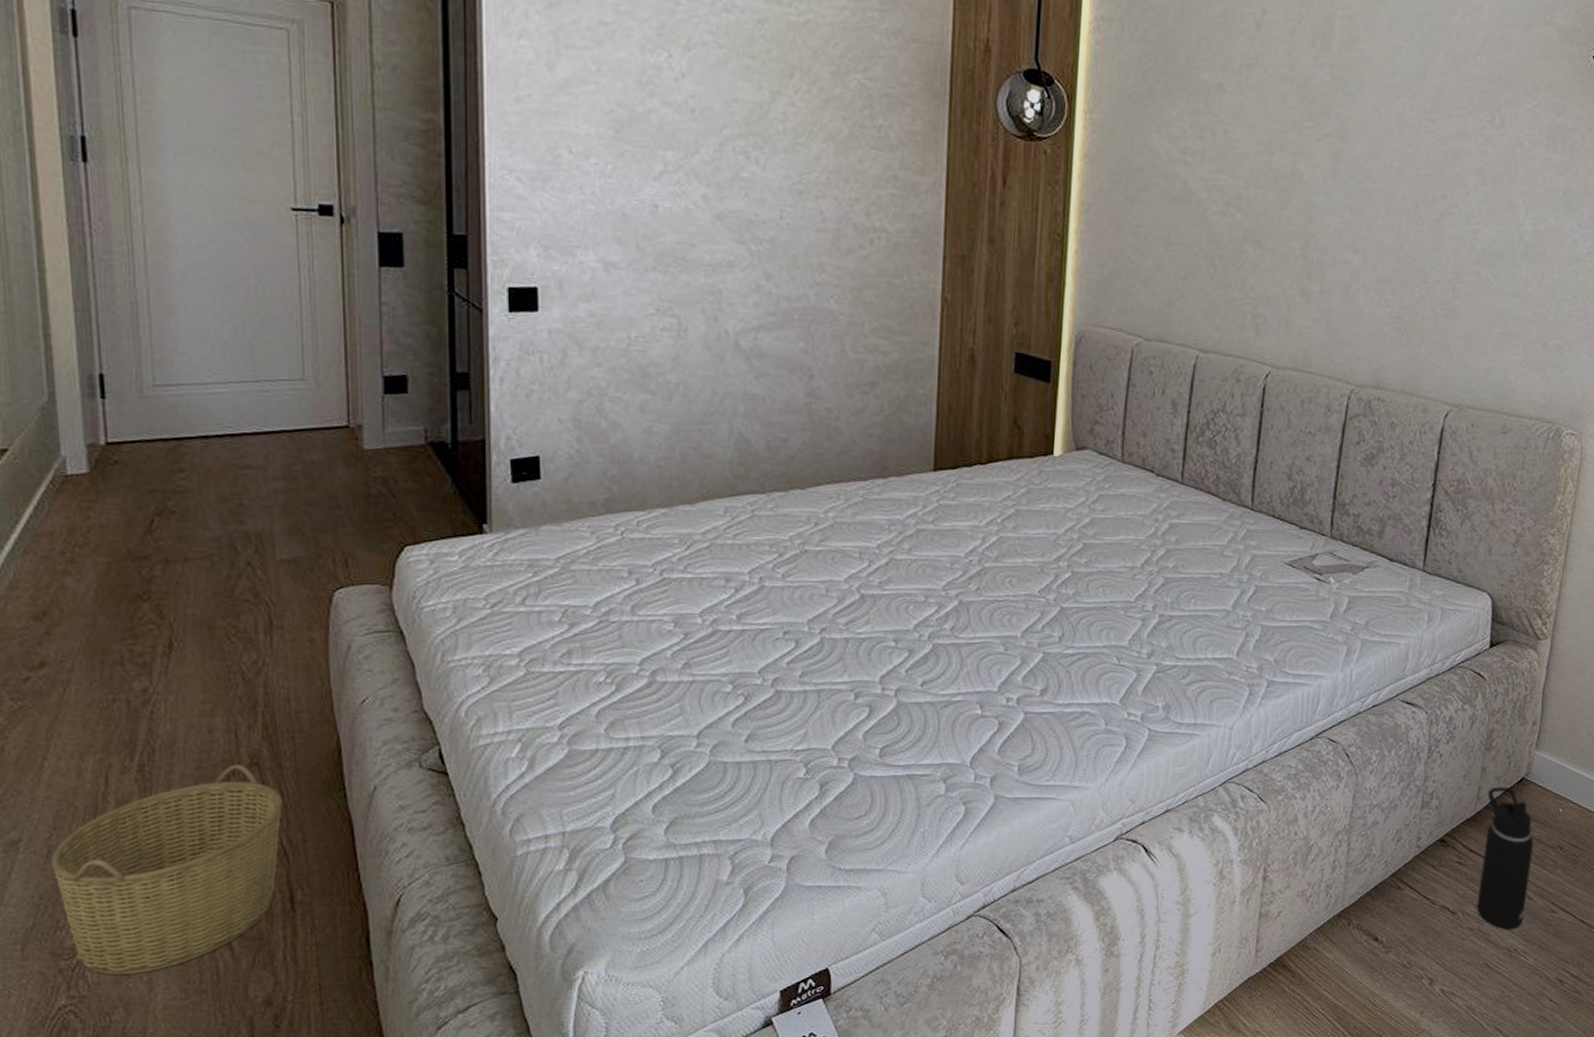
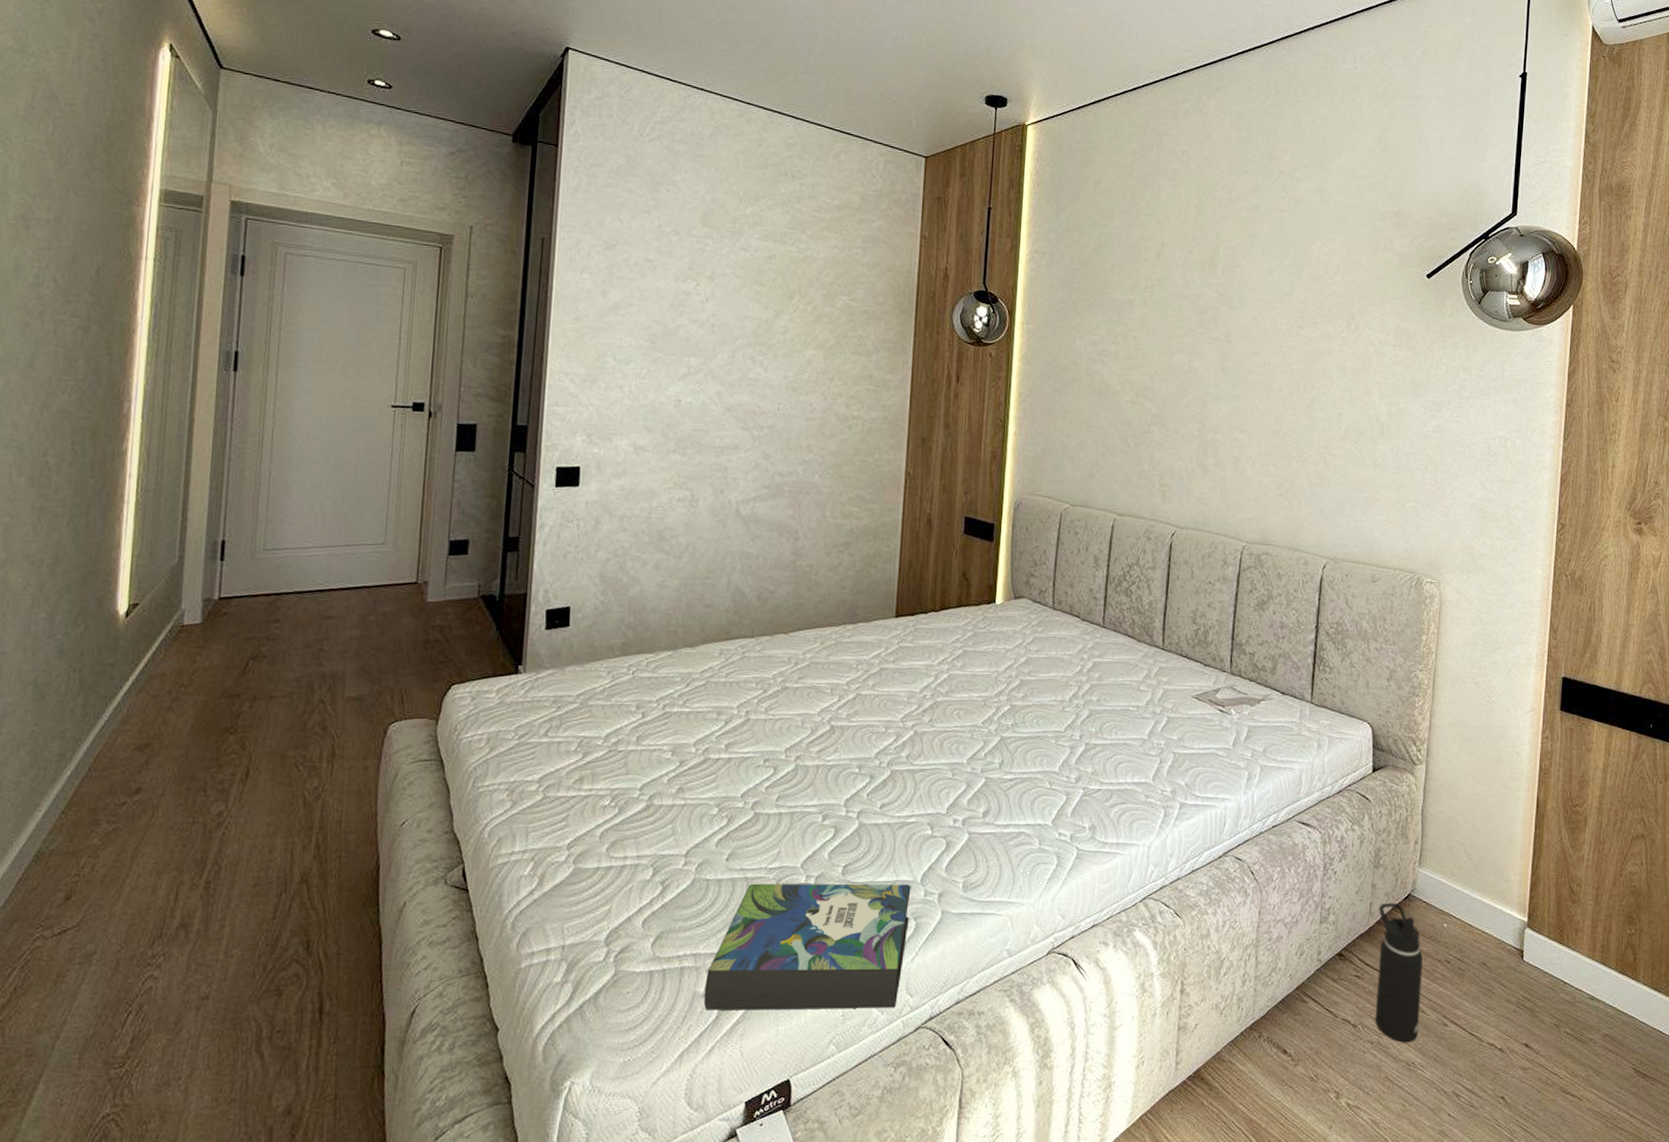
basket: present [51,764,283,976] -> none [117,882,324,1084]
book: none [728,766,959,899] -> present [703,883,911,1010]

